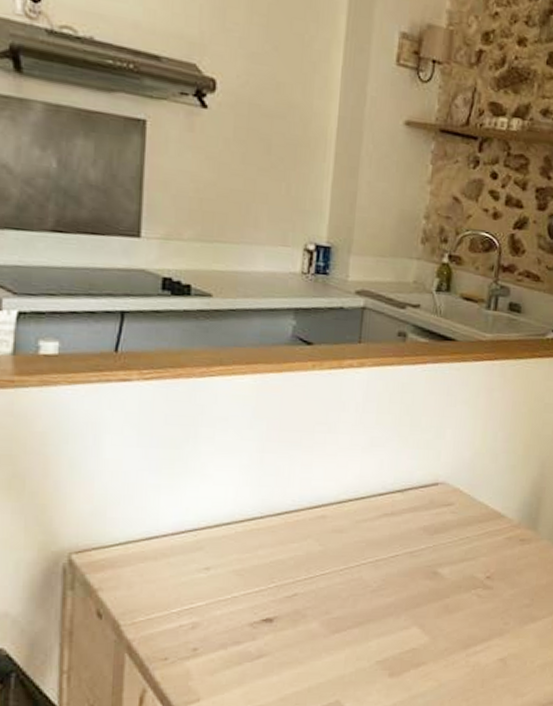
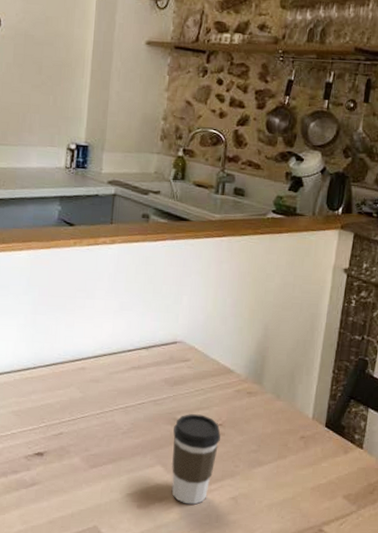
coffee cup: none [430,566,488,670] -> present [171,414,221,505]

